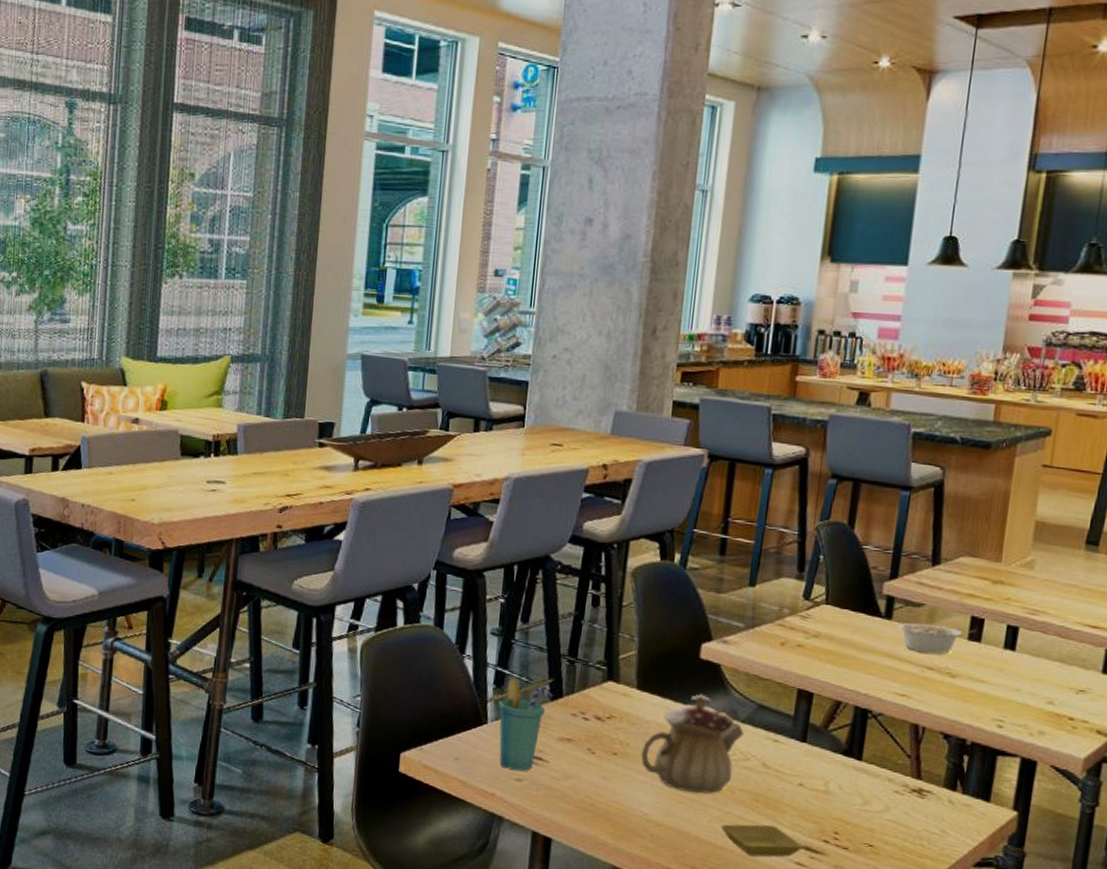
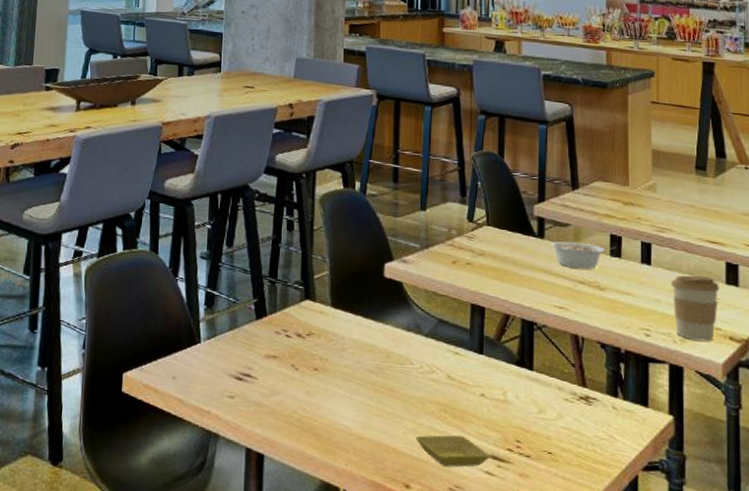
cup: present [498,678,554,771] -> none [209,299,259,388]
teapot: present [641,694,745,794] -> none [339,310,429,406]
coffee cup: none [1034,662,1094,735] -> present [670,275,719,341]

